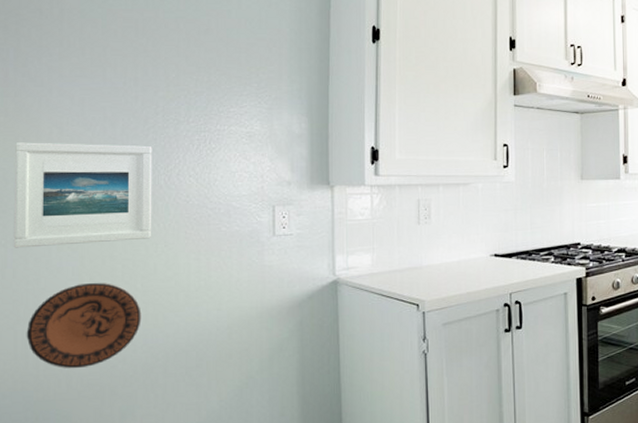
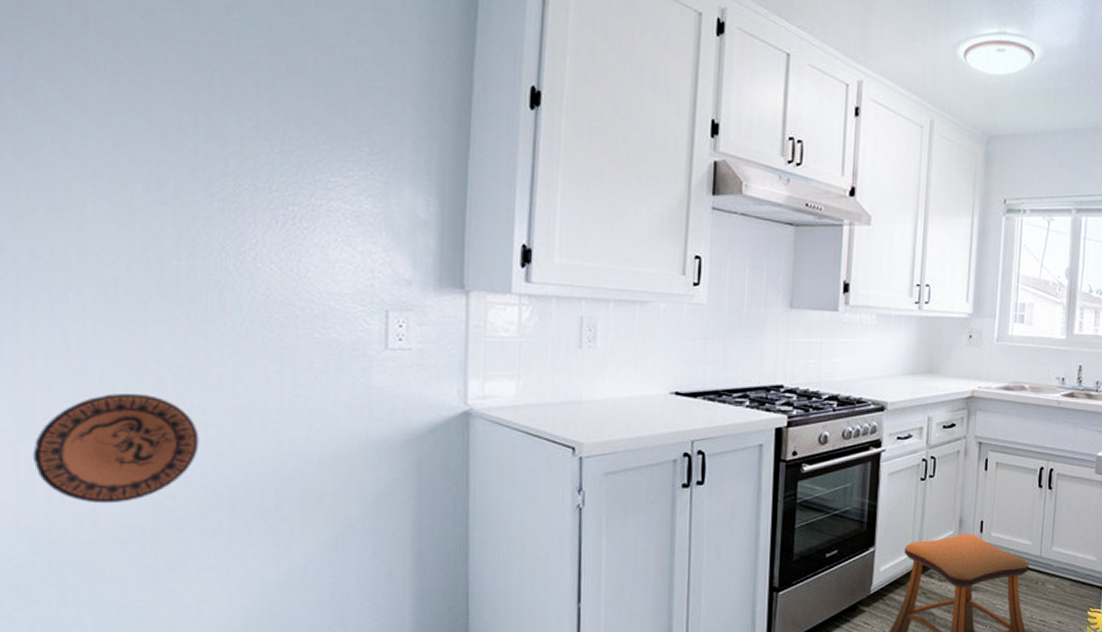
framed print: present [13,142,152,248] -> none [12,196,218,342]

